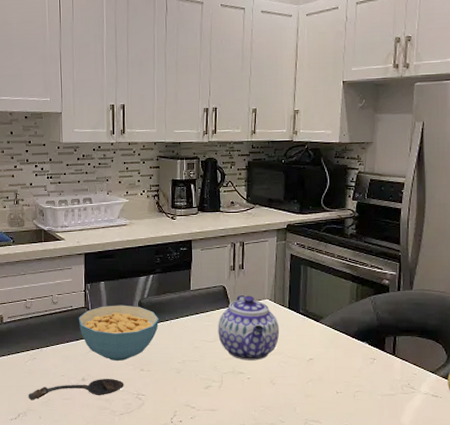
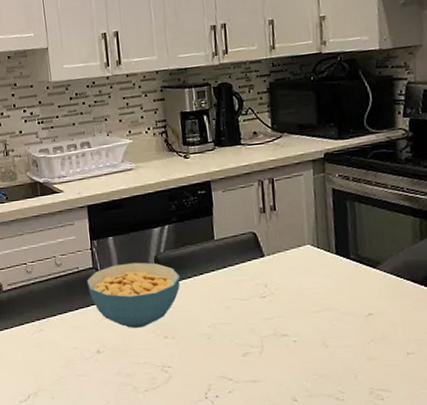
spoon: present [28,378,124,400] -> none [37,349,147,378]
teapot: present [218,294,280,361] -> none [251,240,328,320]

